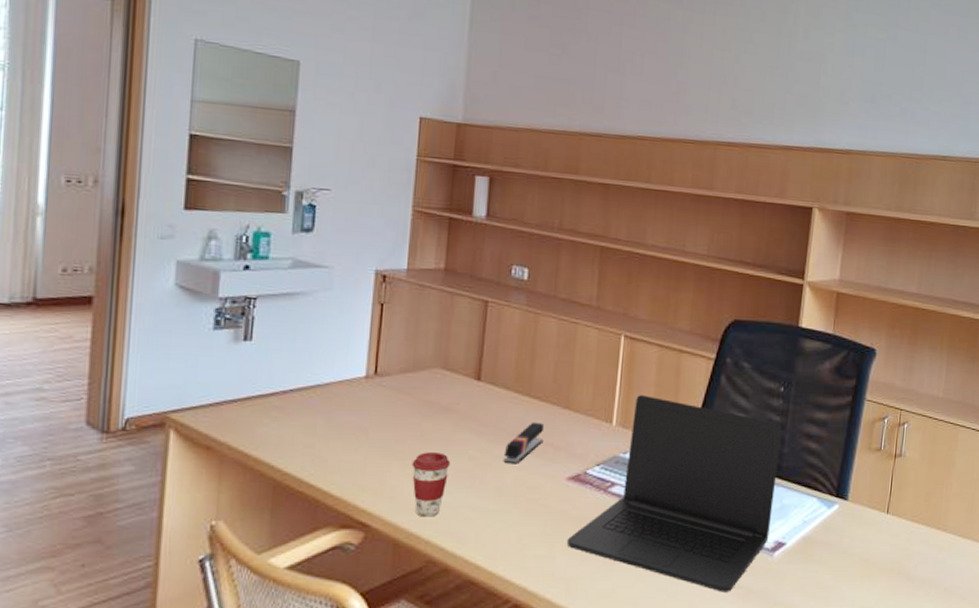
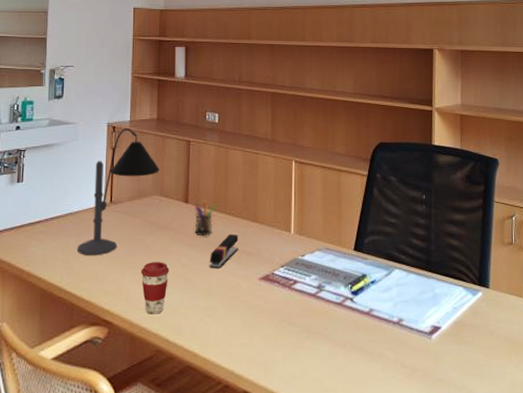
desk lamp: none [326,279,445,442] -> present [78,128,160,256]
pen holder: none [487,378,518,424] -> present [194,200,216,236]
laptop: present [566,395,783,592] -> none [262,208,428,371]

